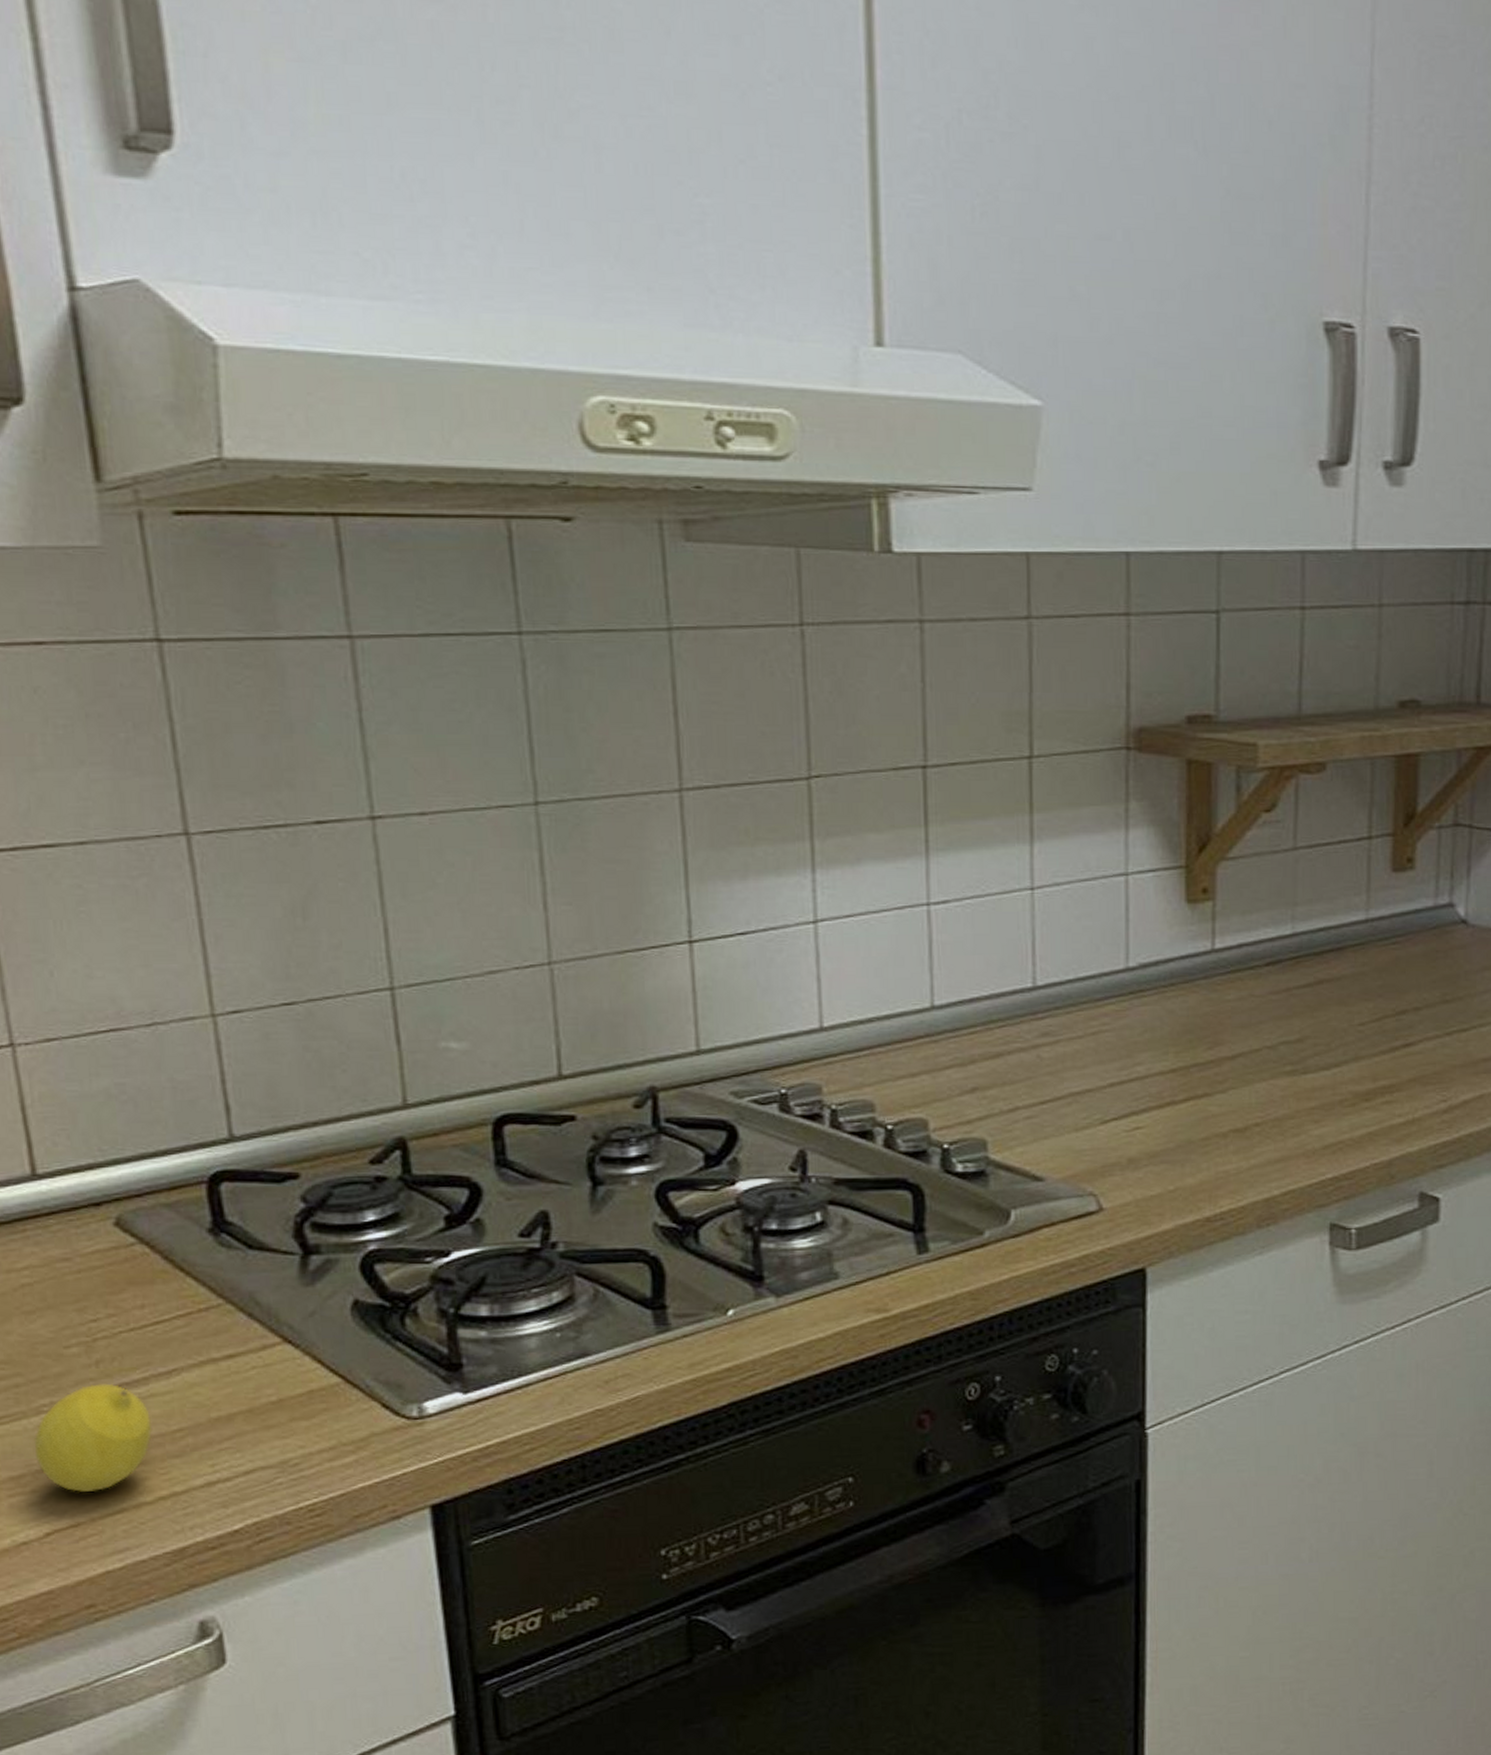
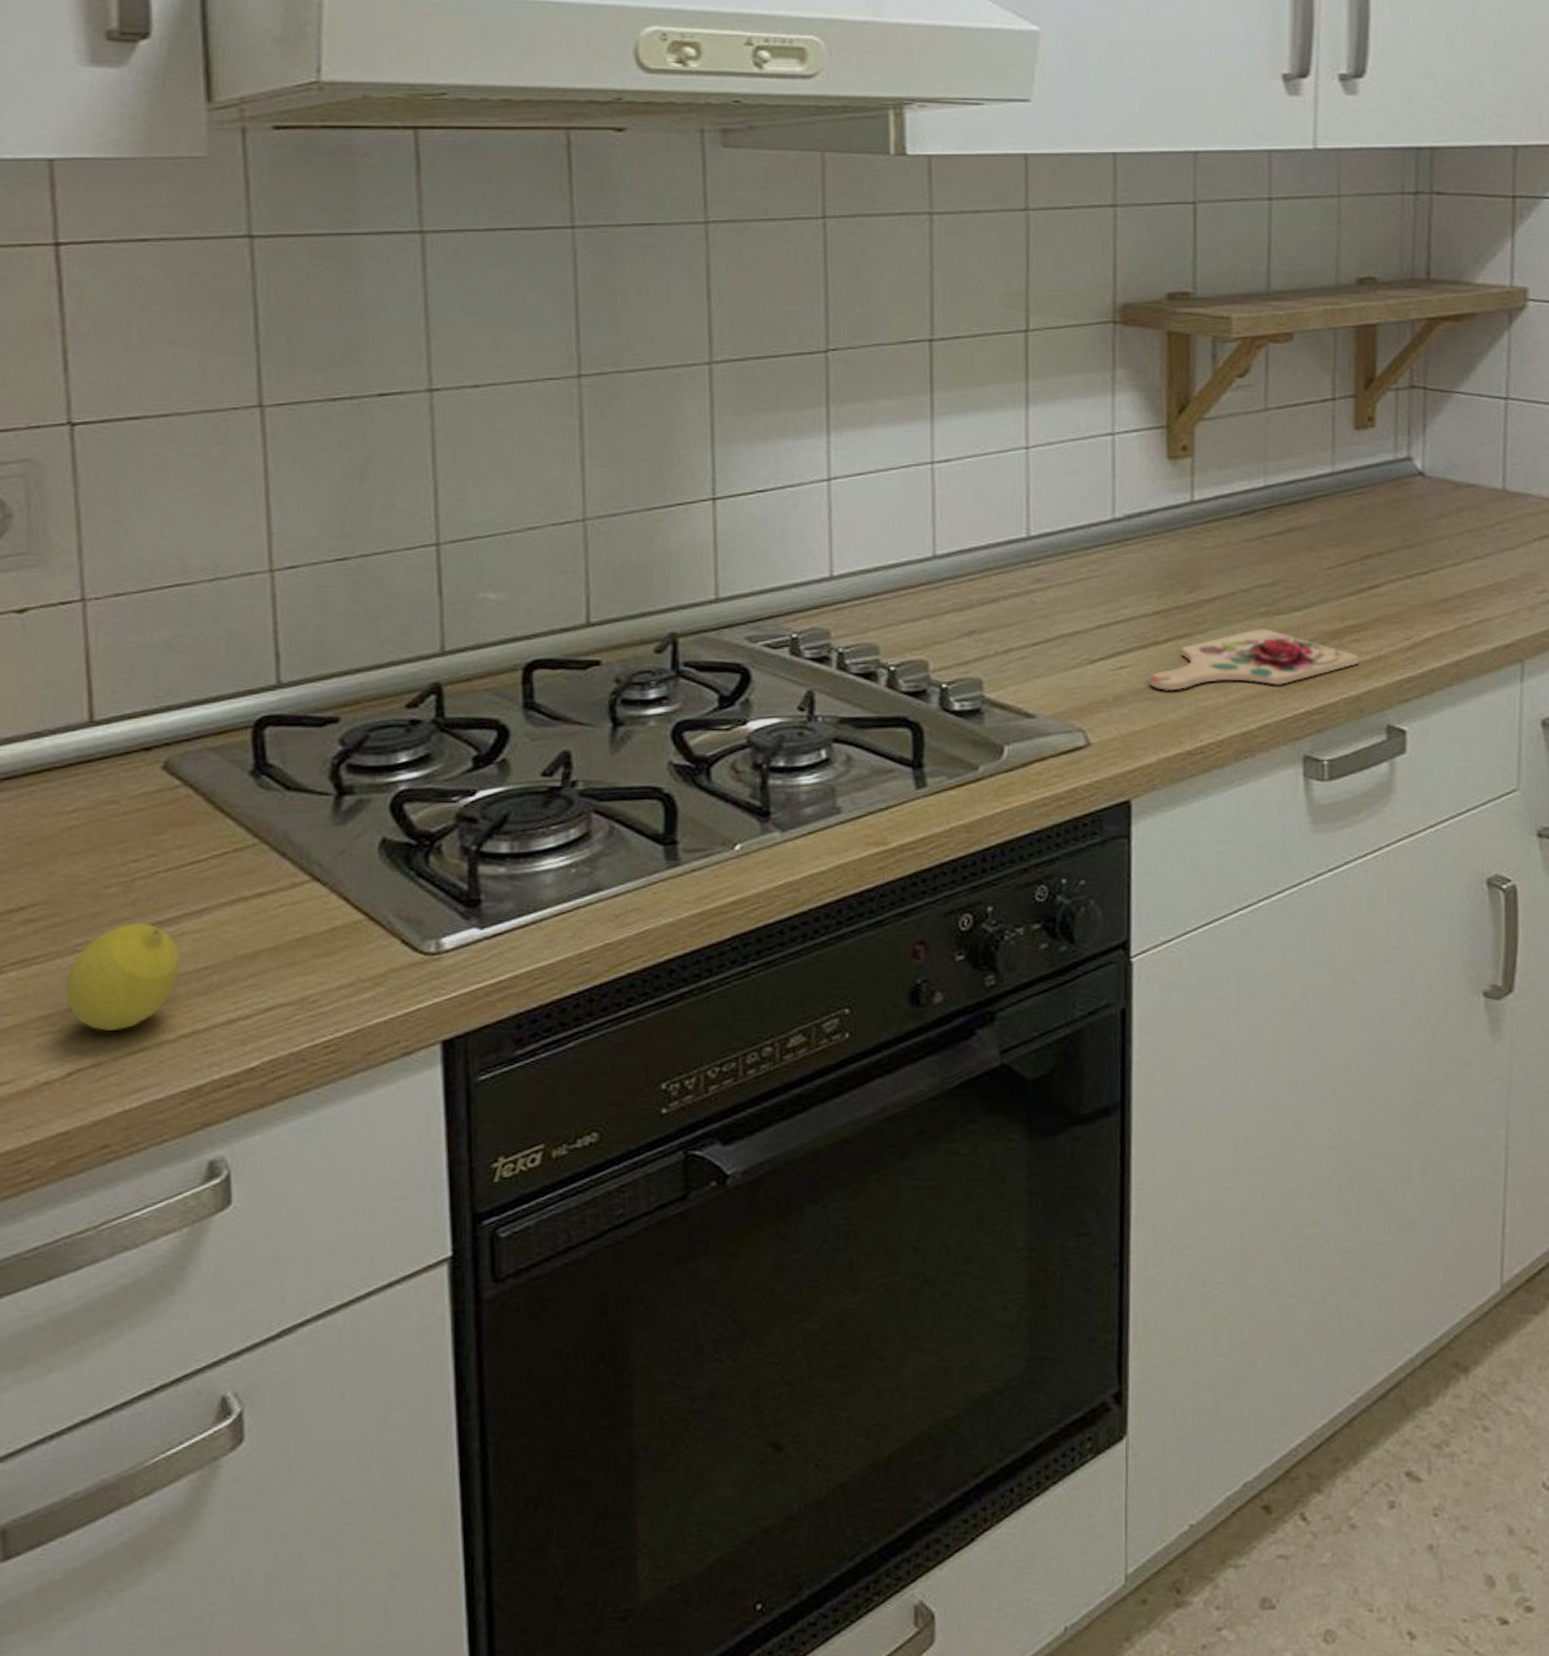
cutting board: none [1165,1085,1392,1154] -> present [1149,625,1360,691]

